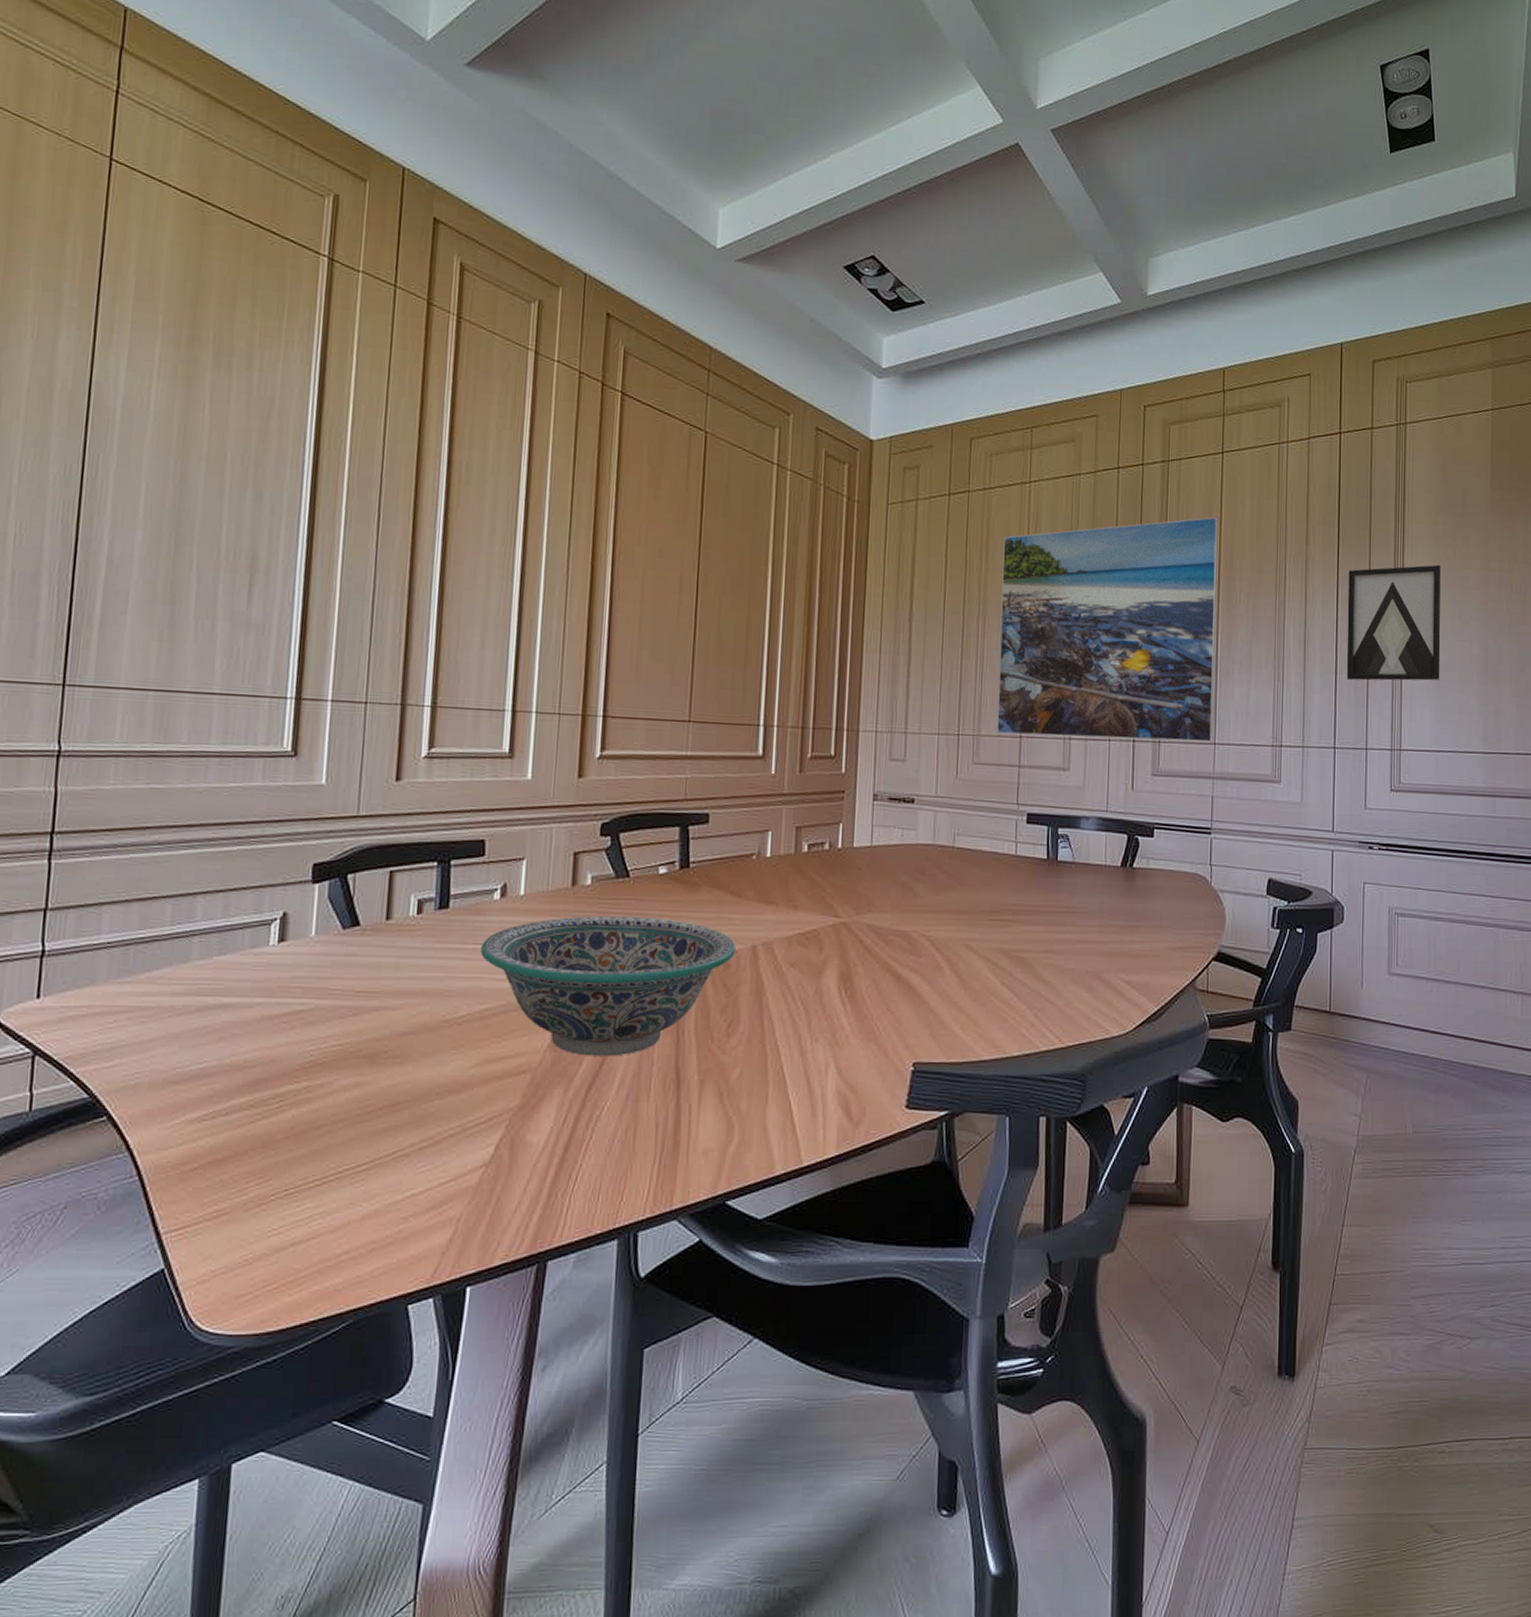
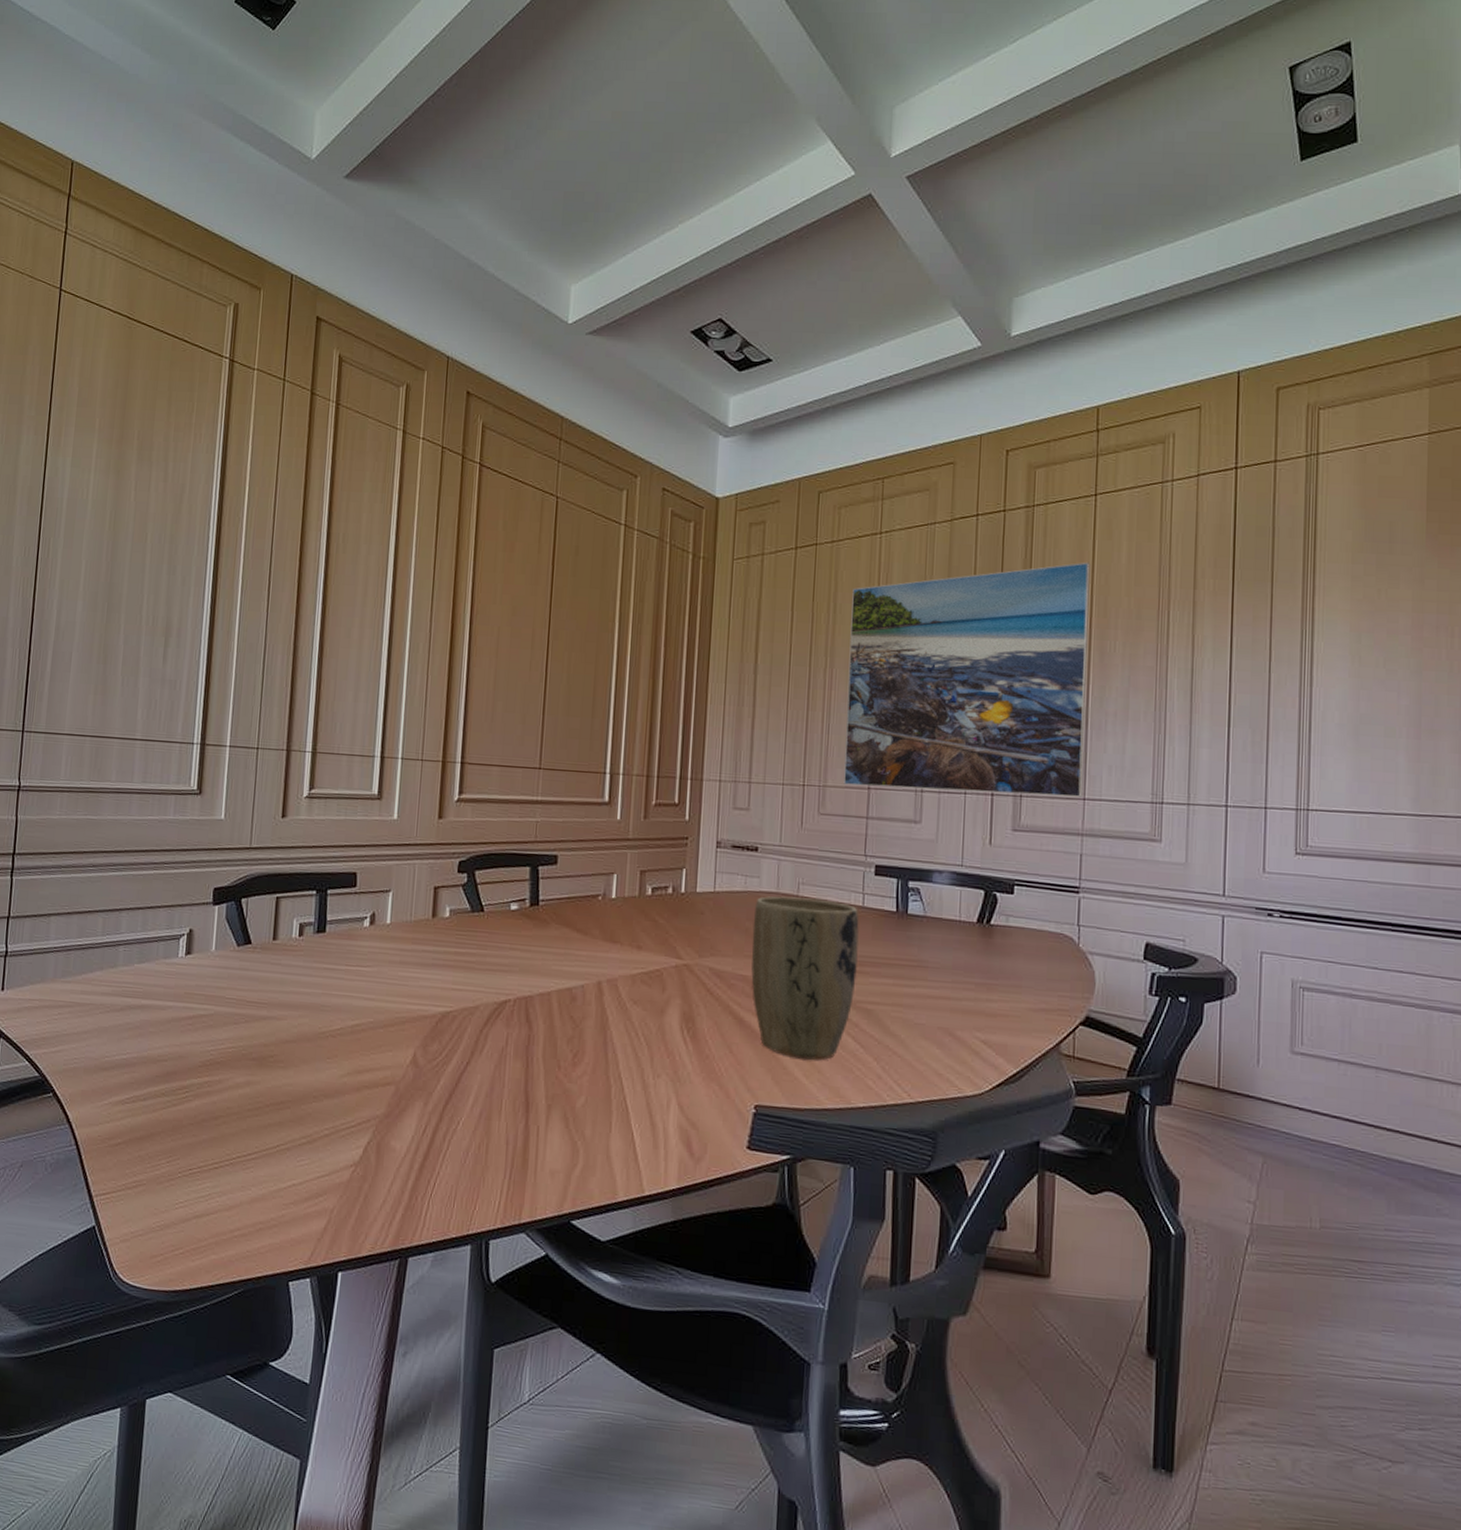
decorative bowl: present [481,915,736,1057] -> none [352,945,582,1076]
plant pot: none [908,848,1013,1012] -> present [751,896,859,1060]
wall art: present [1346,564,1441,681] -> none [1241,607,1361,735]

